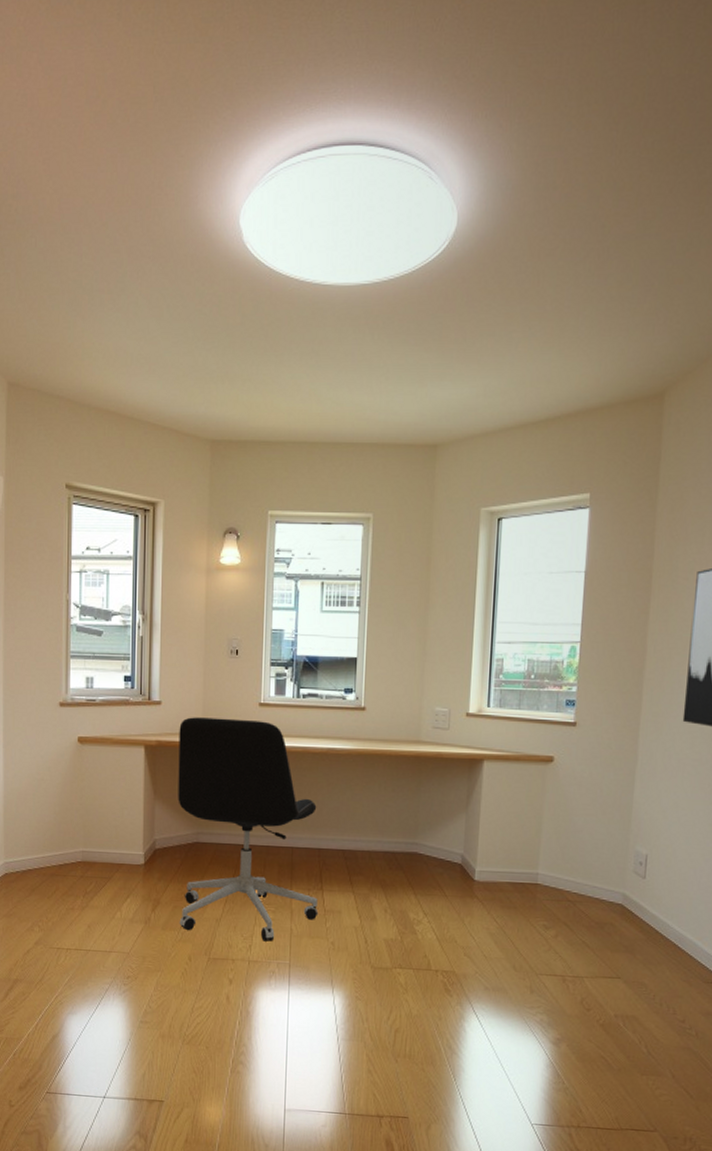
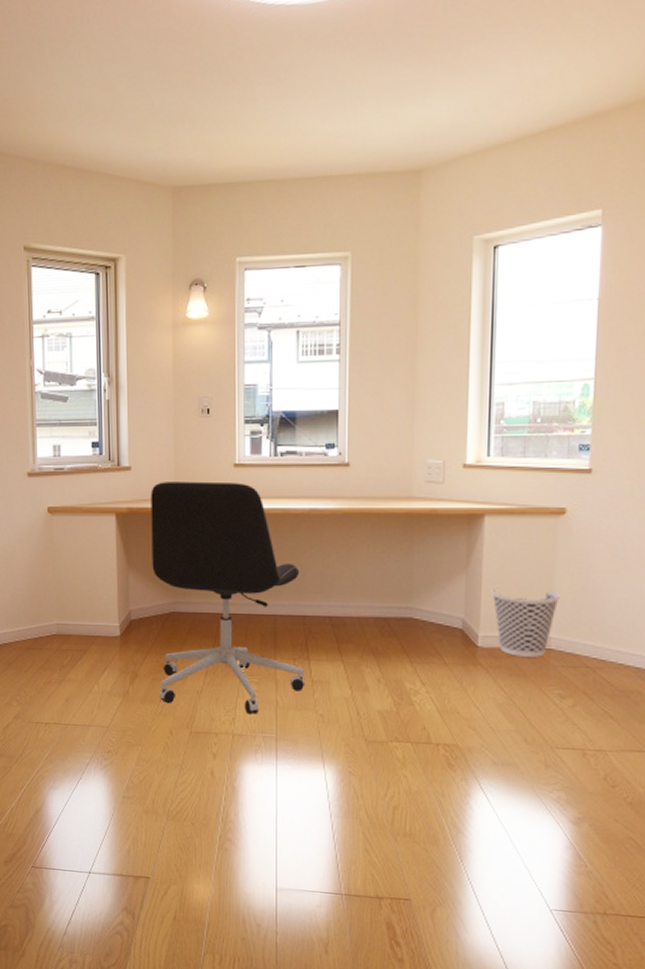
wastebasket: none [488,826,547,891] -> present [492,587,560,657]

